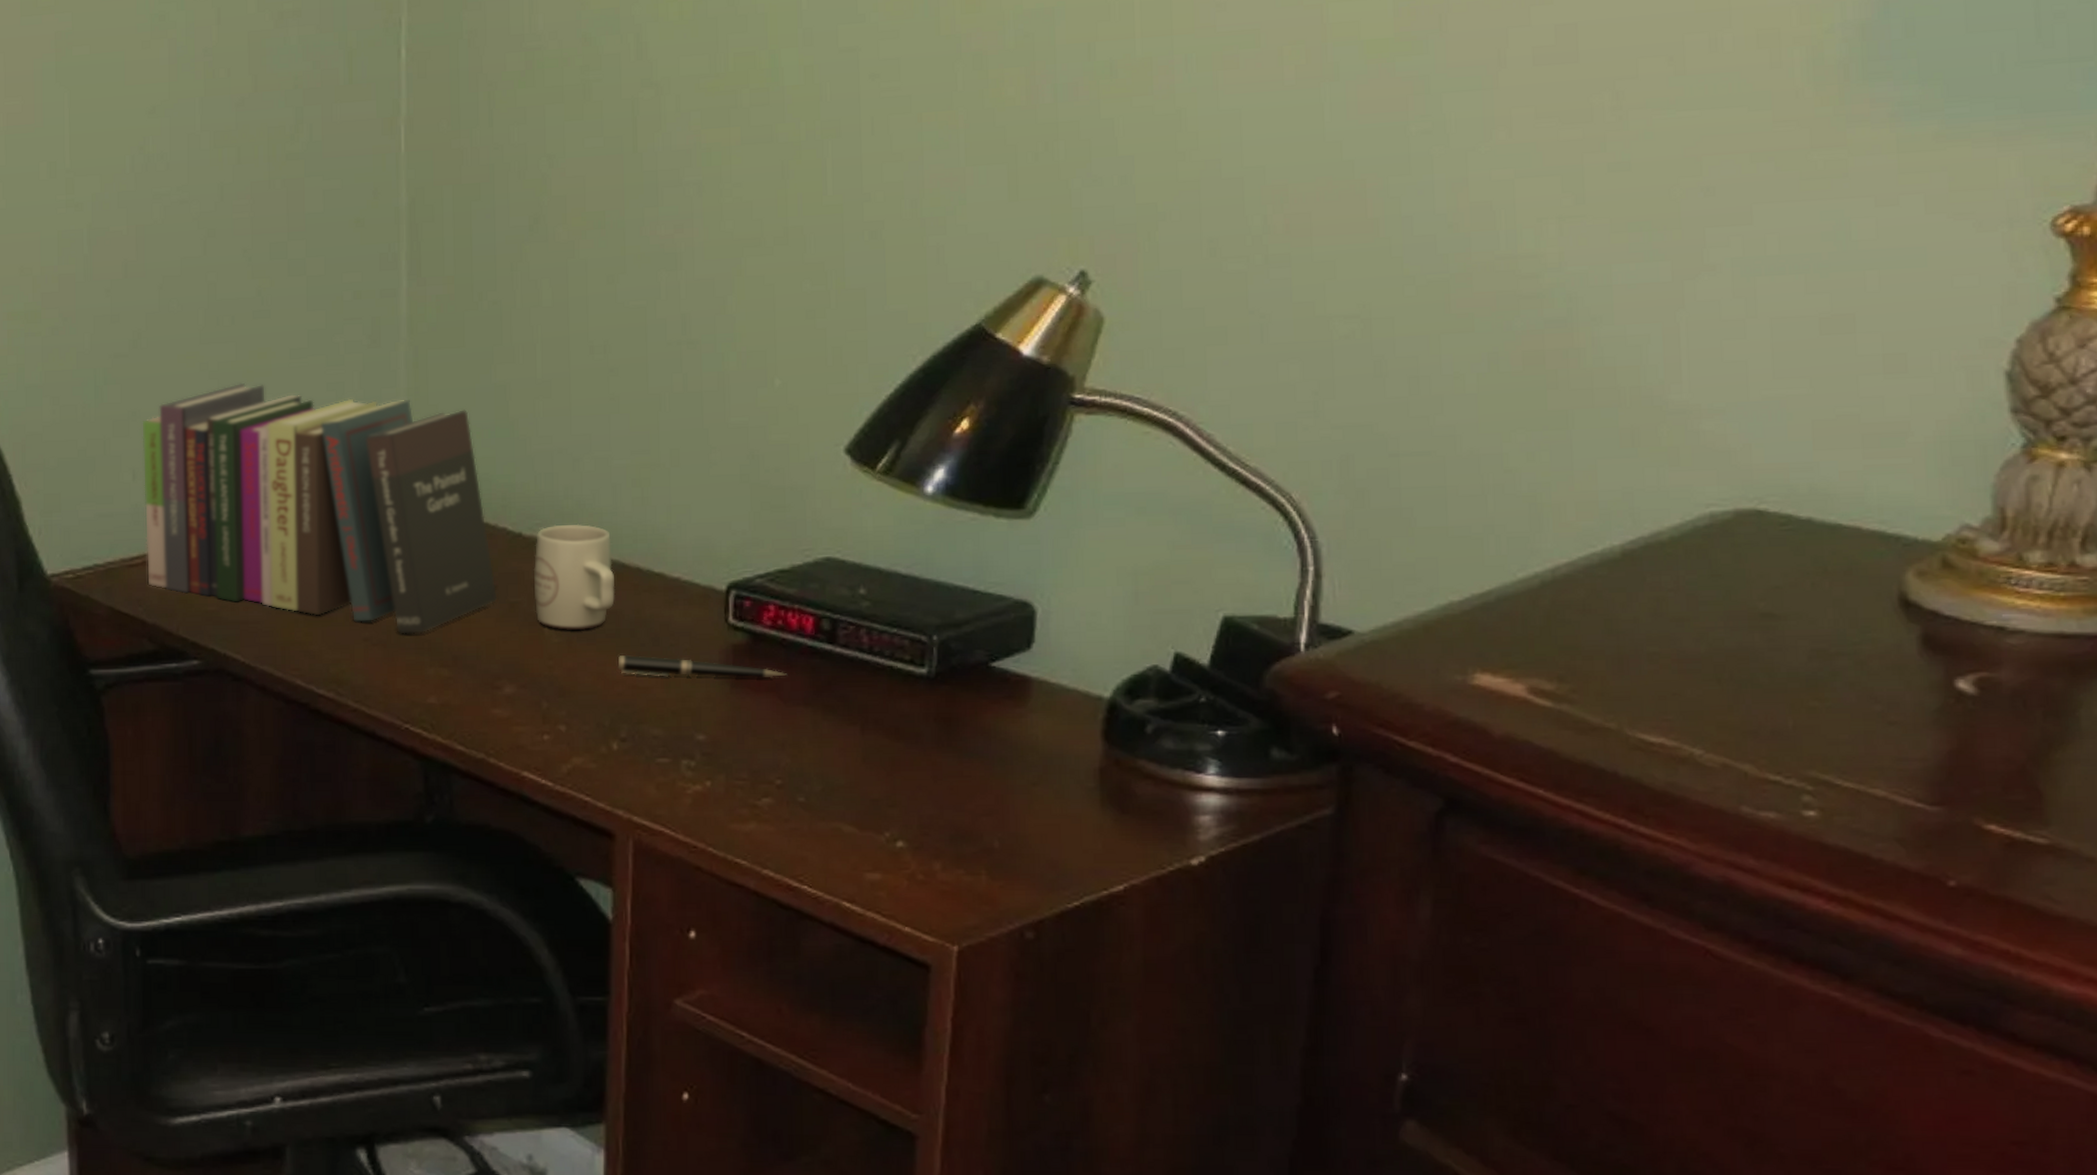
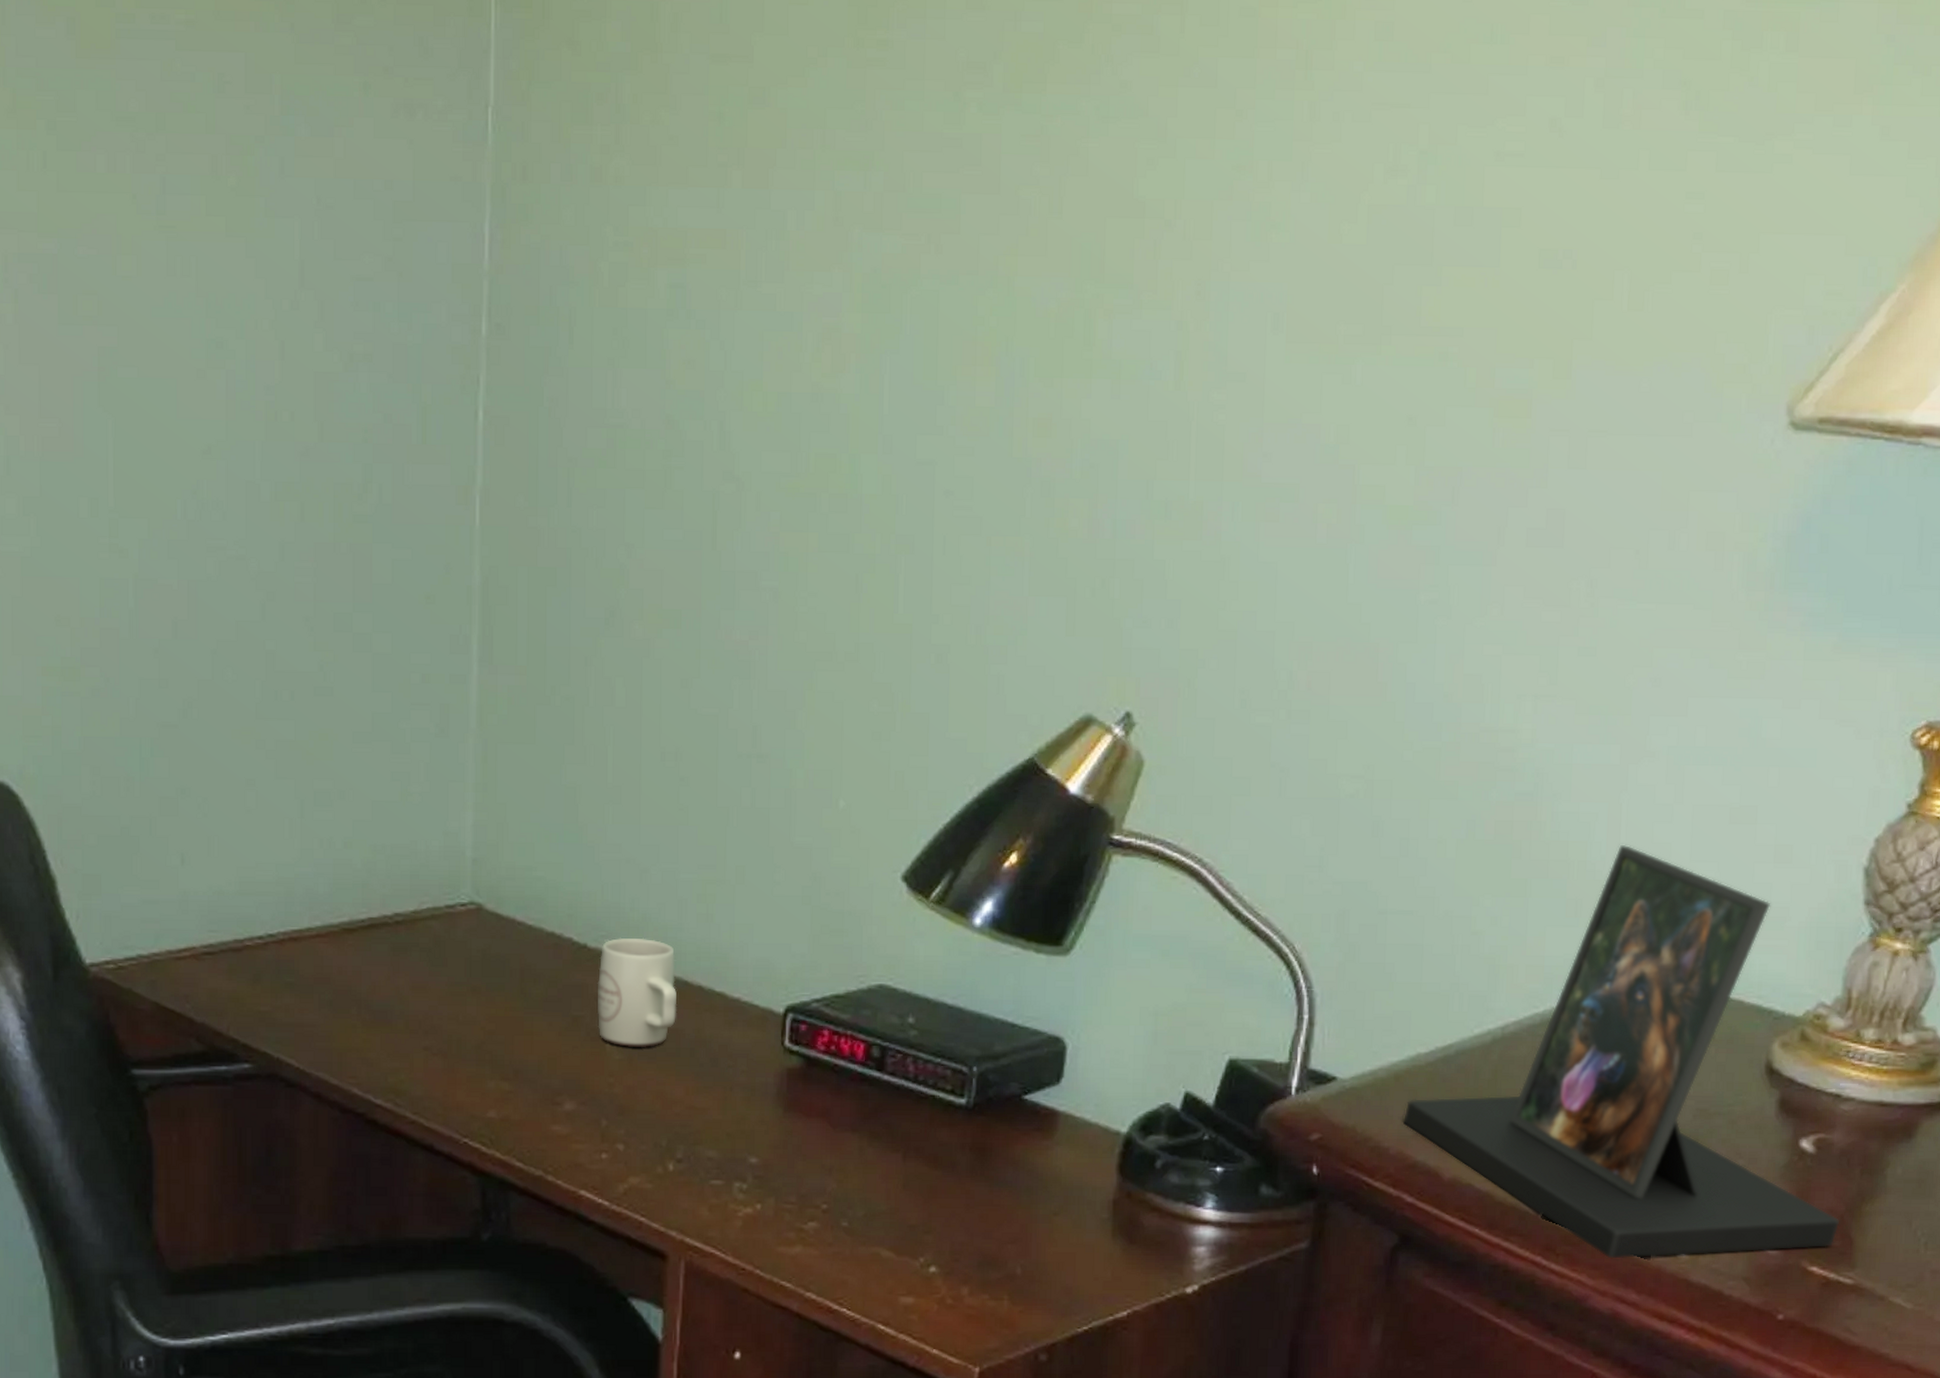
books: present [142,382,498,634] -> none [192,765,561,1045]
pen: present [617,654,788,679] -> none [676,1074,838,1103]
photo frame: none [1437,365,2022,820] -> present [1402,844,1840,1259]

